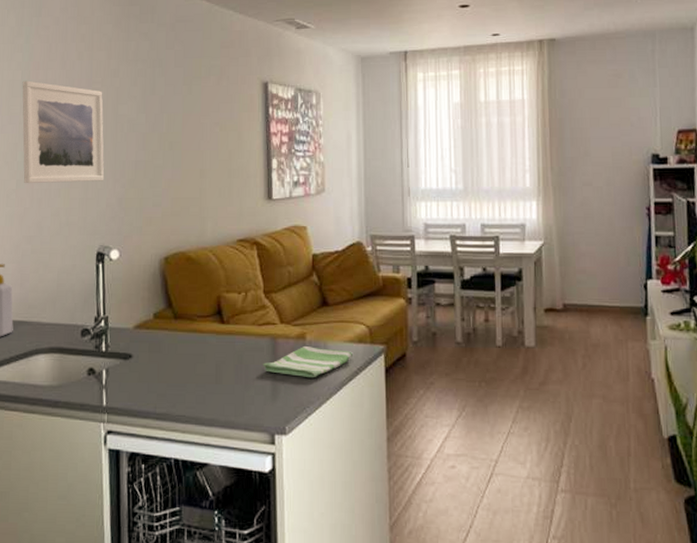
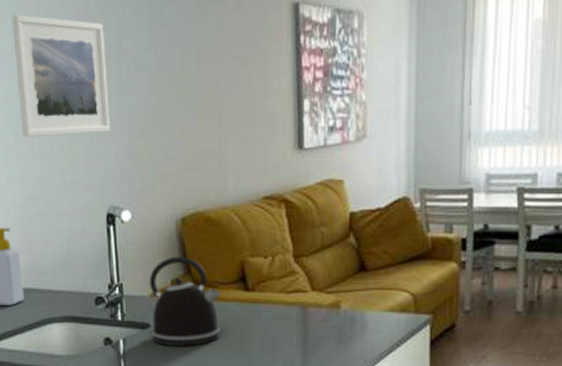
kettle: none [131,291,199,377] -> present [149,256,221,348]
dish towel: present [262,346,354,378] -> none [291,316,395,350]

